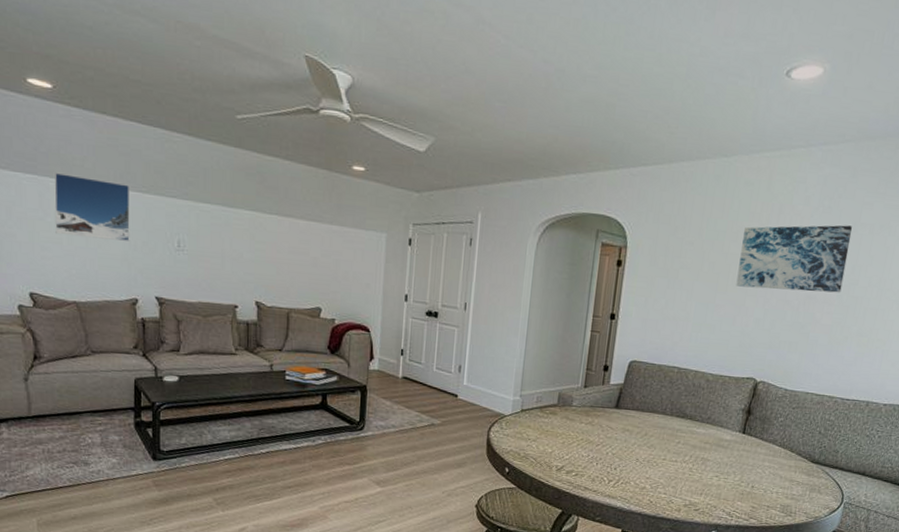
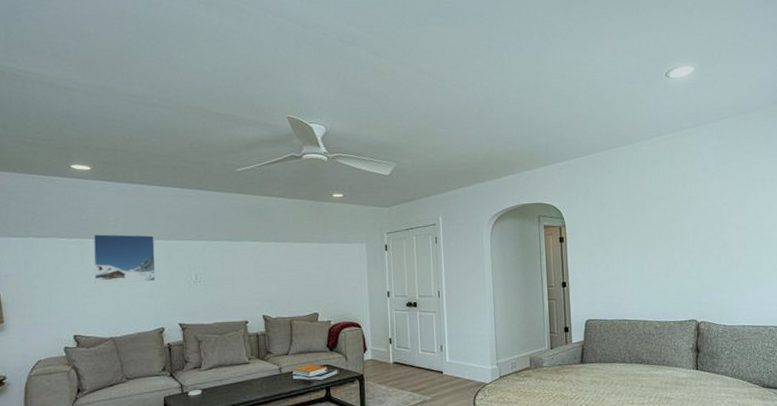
wall art: present [736,225,852,293] -> none [659,182,751,244]

